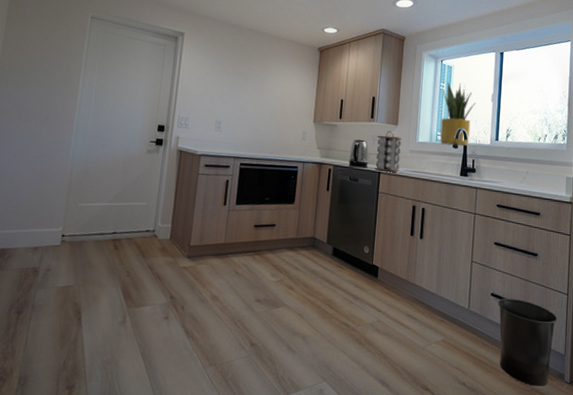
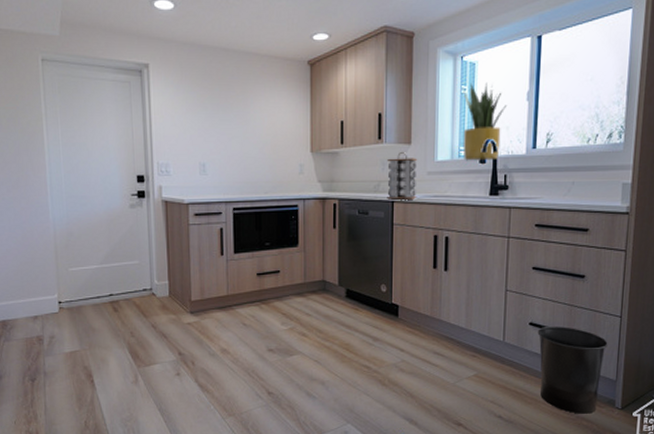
kettle: present [348,139,369,168] -> none [355,165,379,199]

